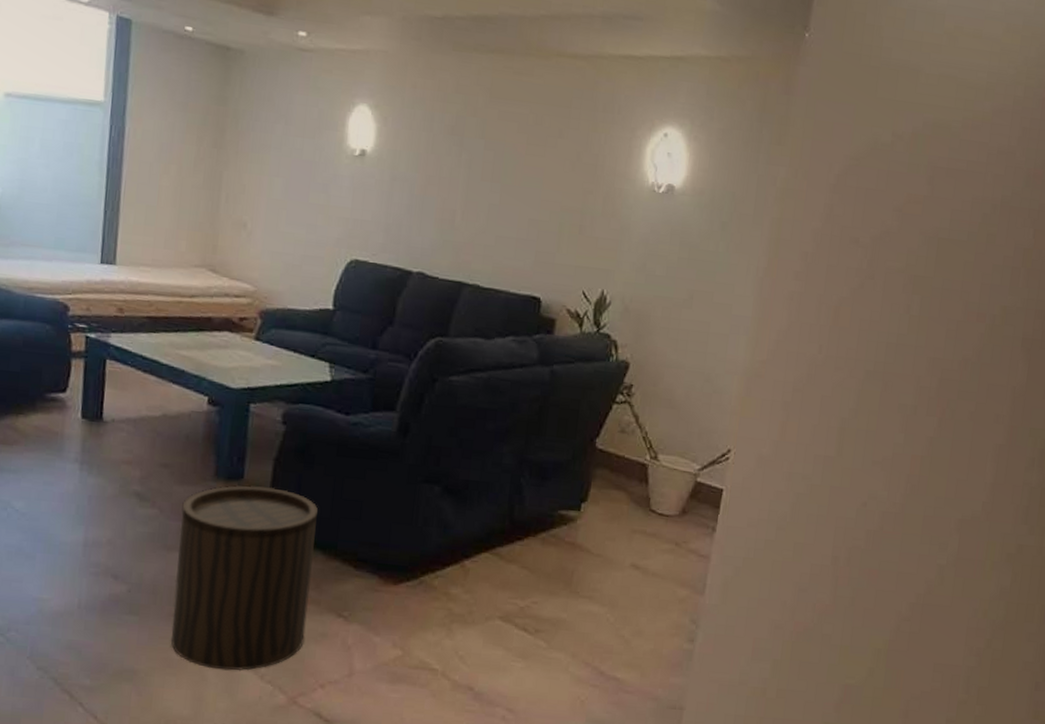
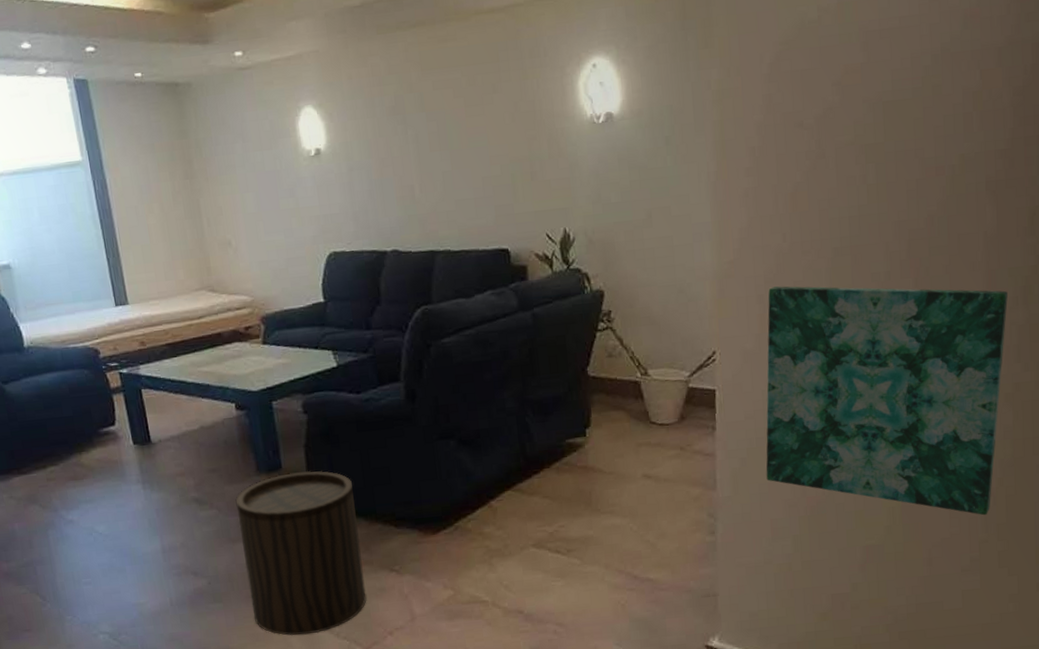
wall art: none [757,396,1026,676] -> present [766,286,1008,516]

